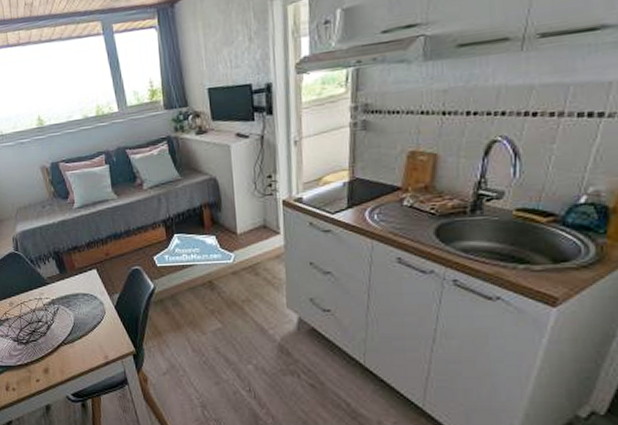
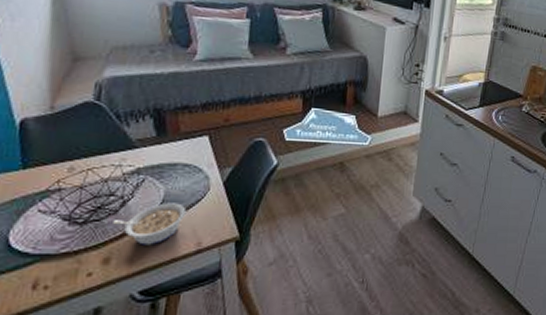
legume: none [45,325,92,359] -> present [113,203,187,245]

